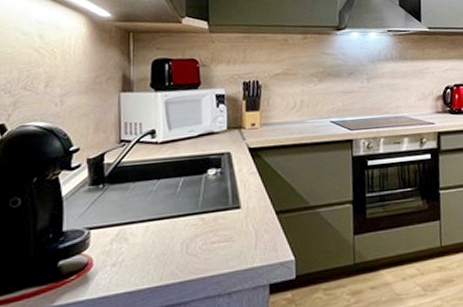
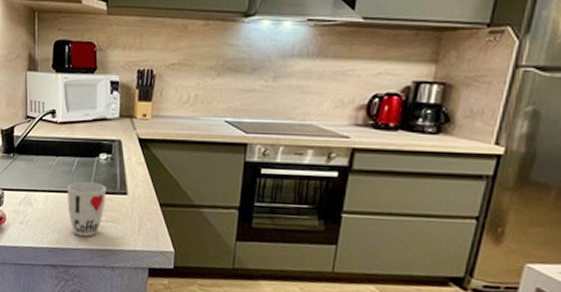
cup: none [172,201,217,266] -> present [67,181,106,237]

